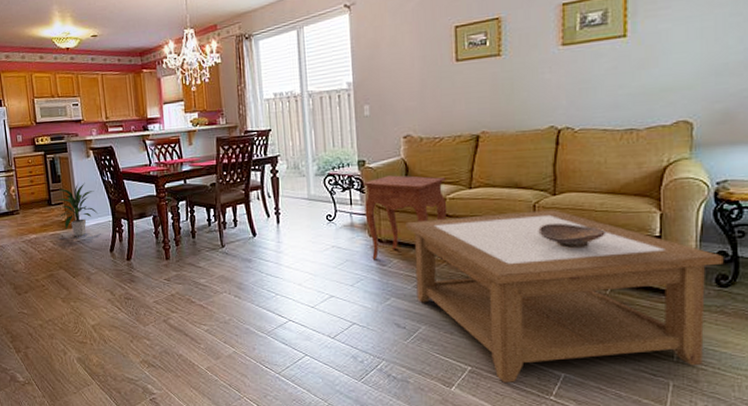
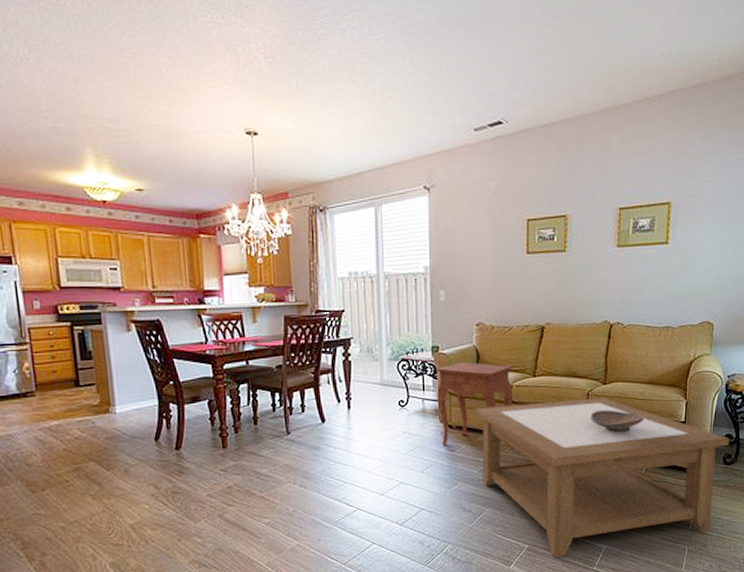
indoor plant: present [56,182,98,236] -> none [85,360,140,423]

